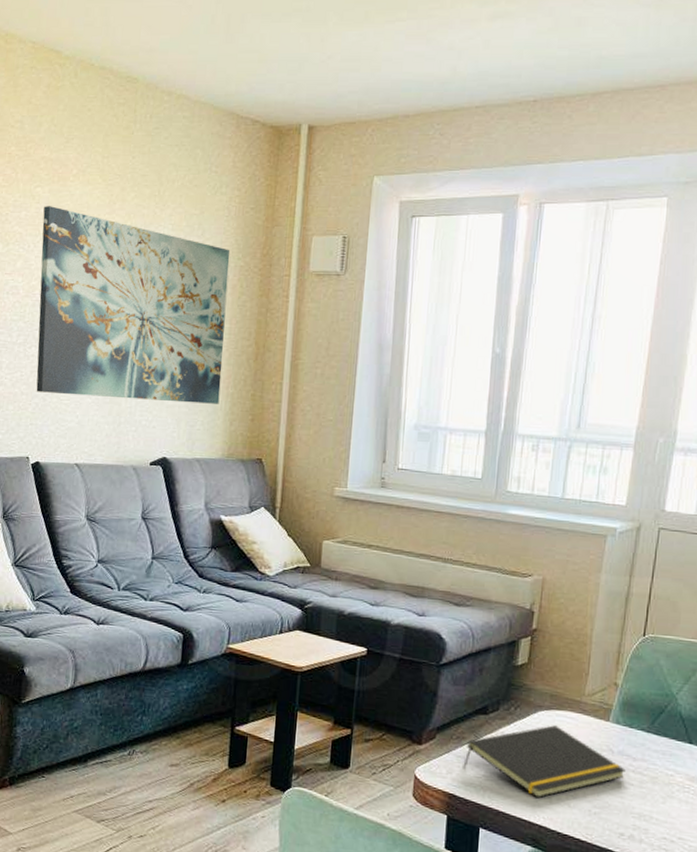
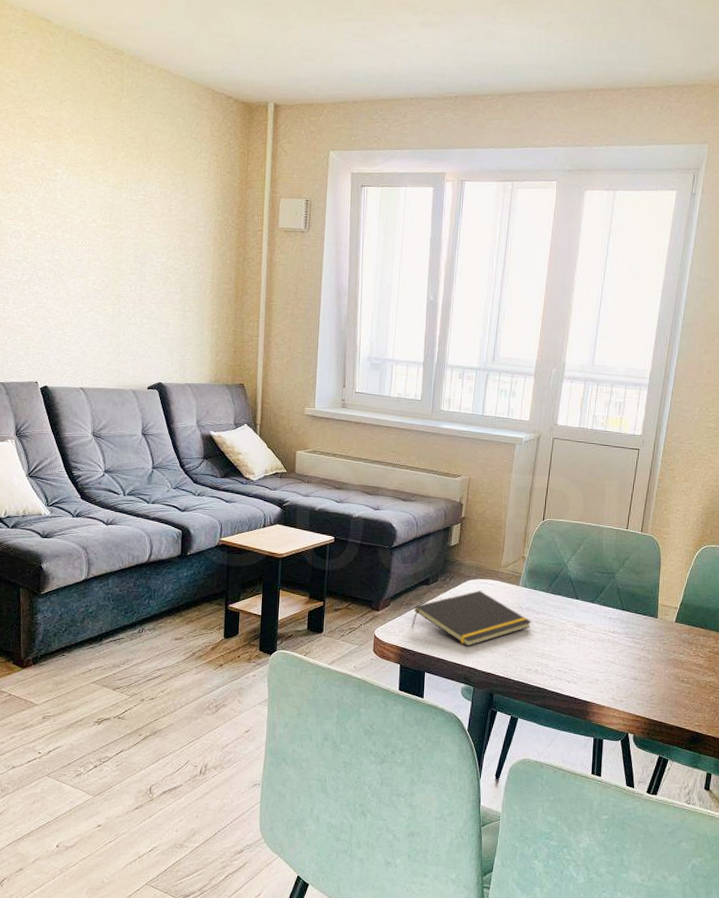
wall art: present [36,206,230,404] -> none [40,160,211,338]

